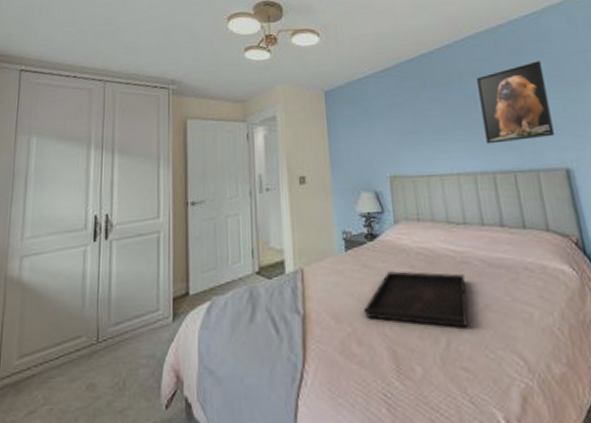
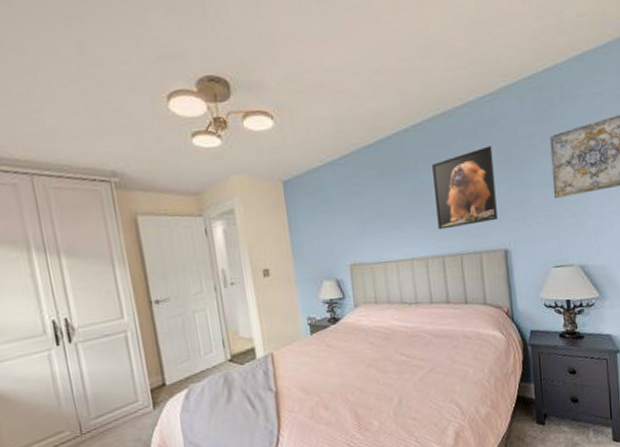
serving tray: present [364,271,468,328] -> none [329,346,417,390]

